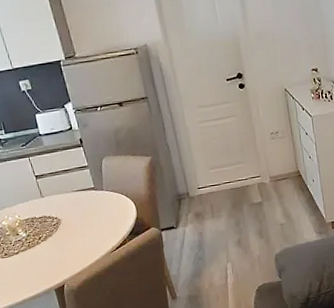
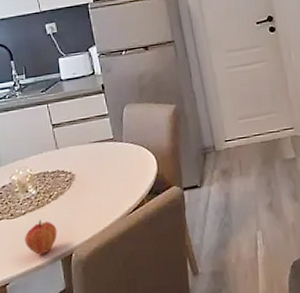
fruit: none [19,258,49,287] -> present [24,220,57,255]

